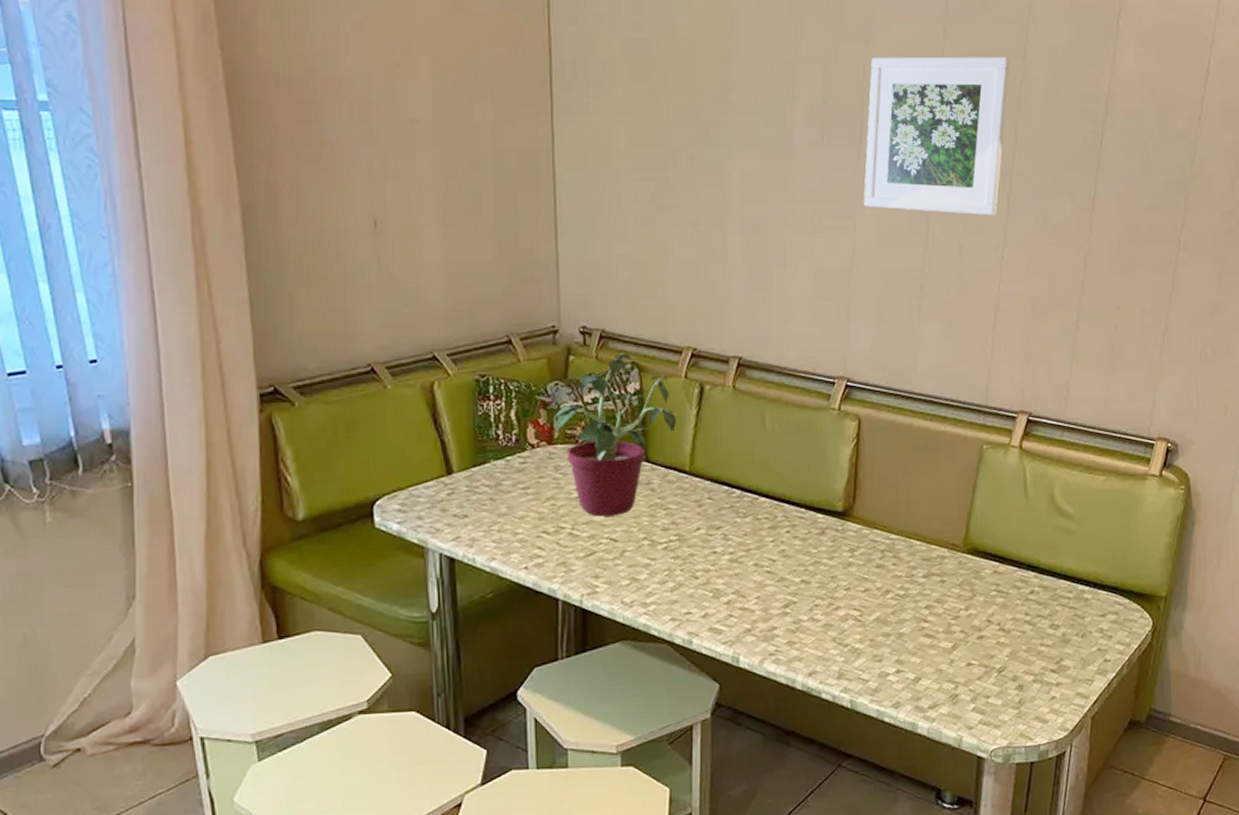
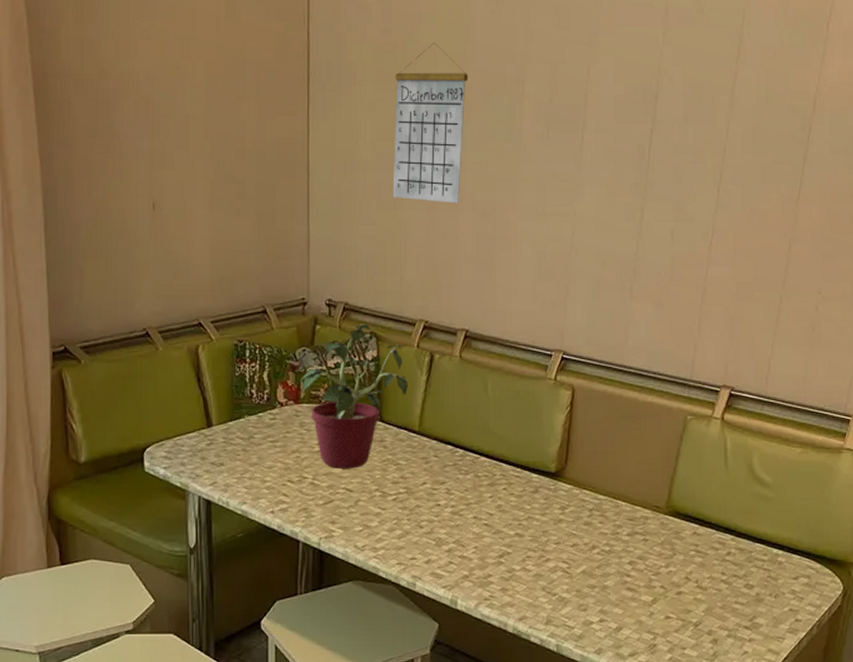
calendar: none [650,37,732,217] -> present [393,42,469,204]
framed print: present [864,56,1010,216] -> none [584,58,724,205]

